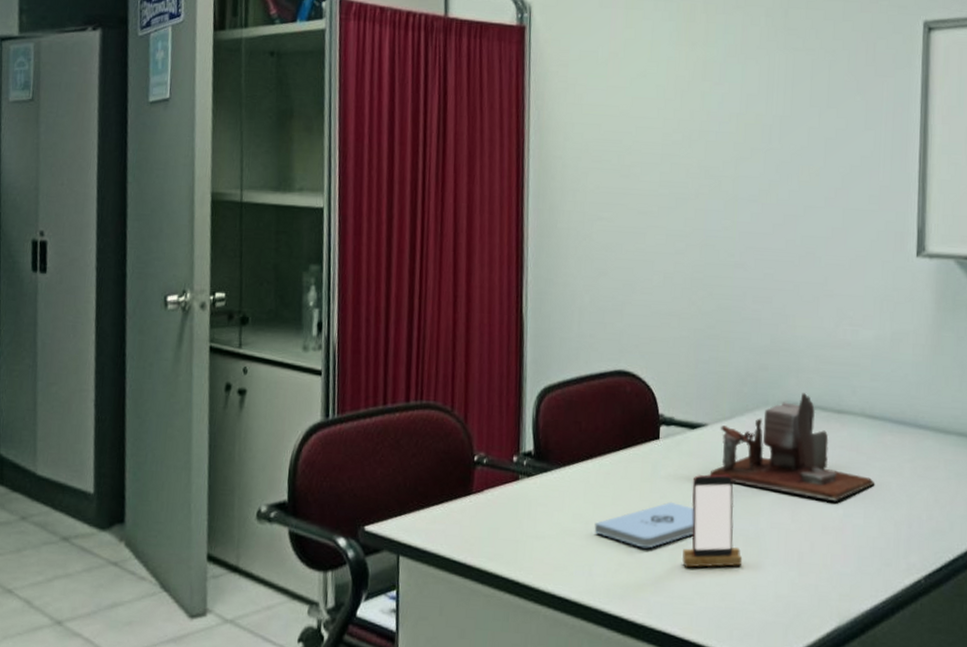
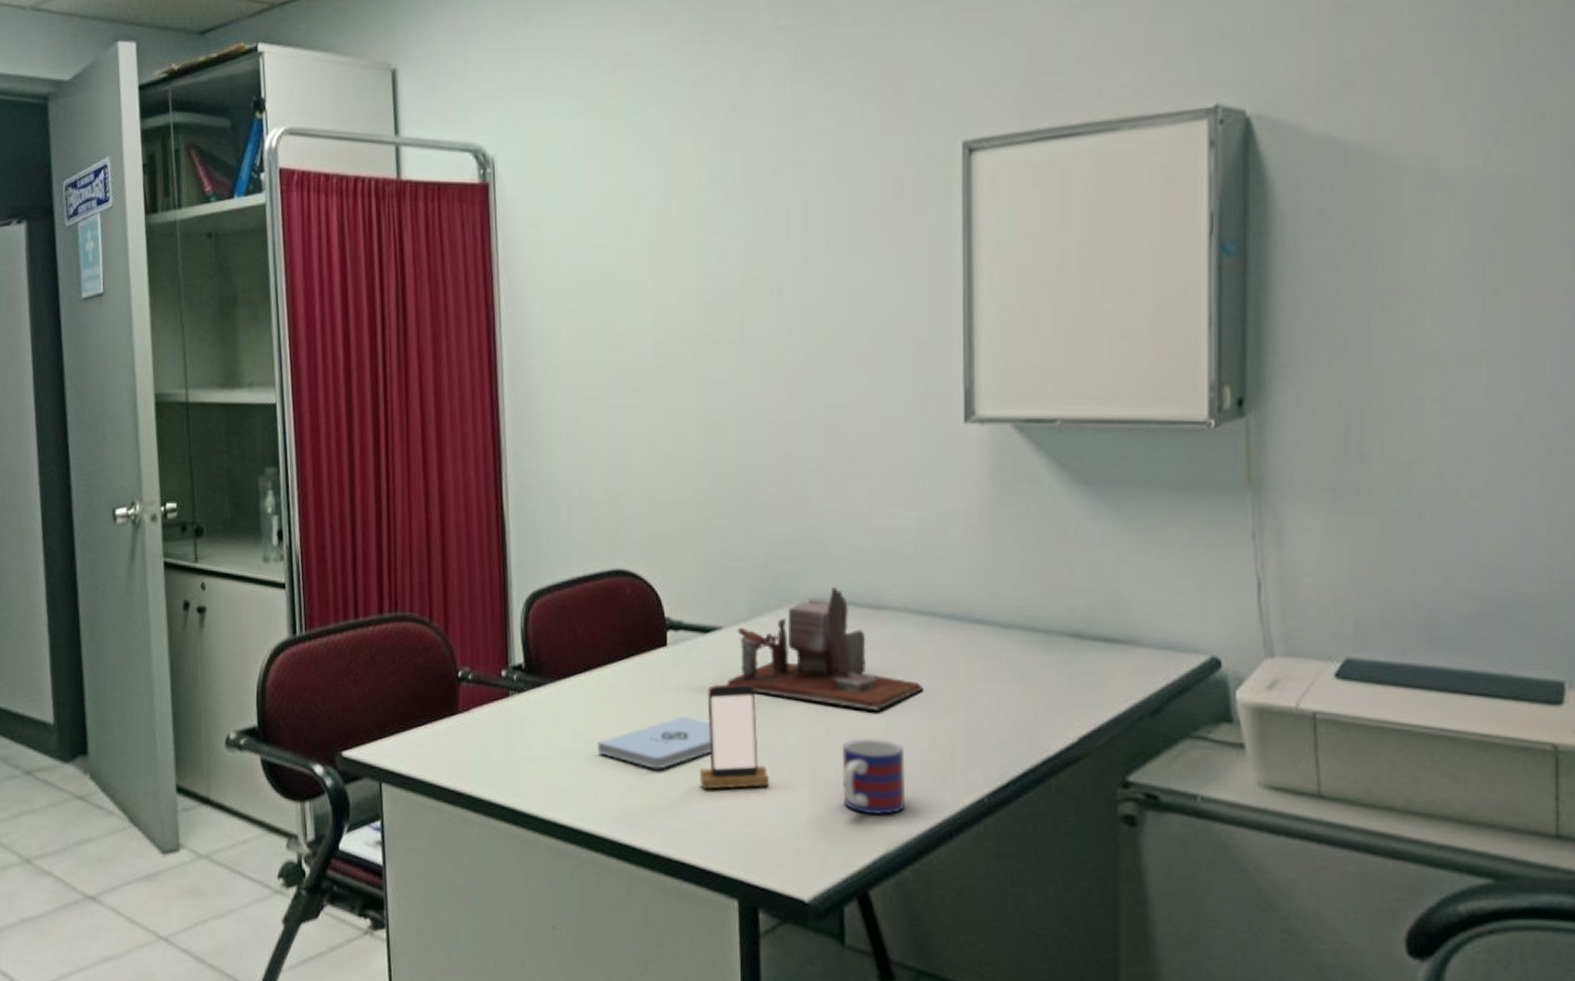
mug: none [803,525,858,593] -> present [841,738,906,815]

